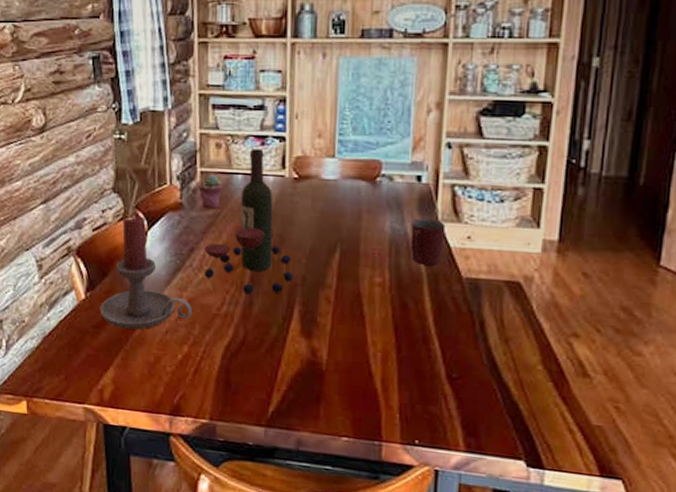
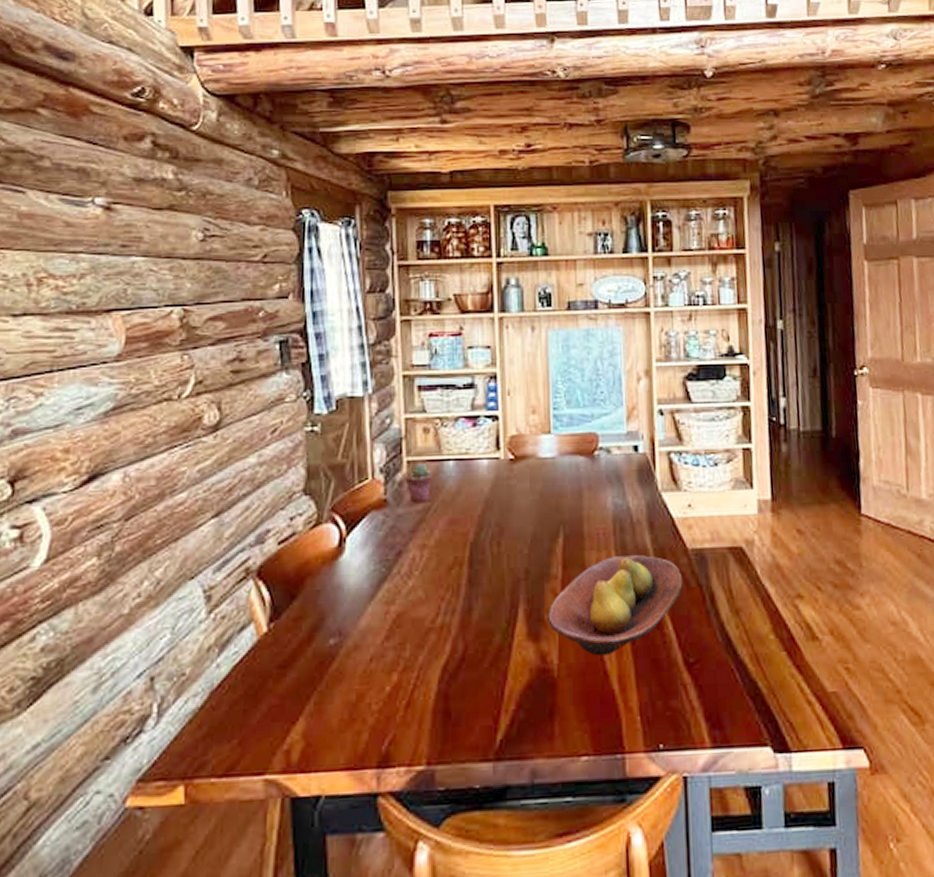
candle holder: present [99,216,192,330] -> none [286,520,401,664]
wine bottle: present [204,149,294,295] -> none [414,430,516,599]
fruit bowl: none [320,275,454,360] -> present [548,554,683,656]
mug: present [410,218,446,266] -> none [633,490,667,540]

